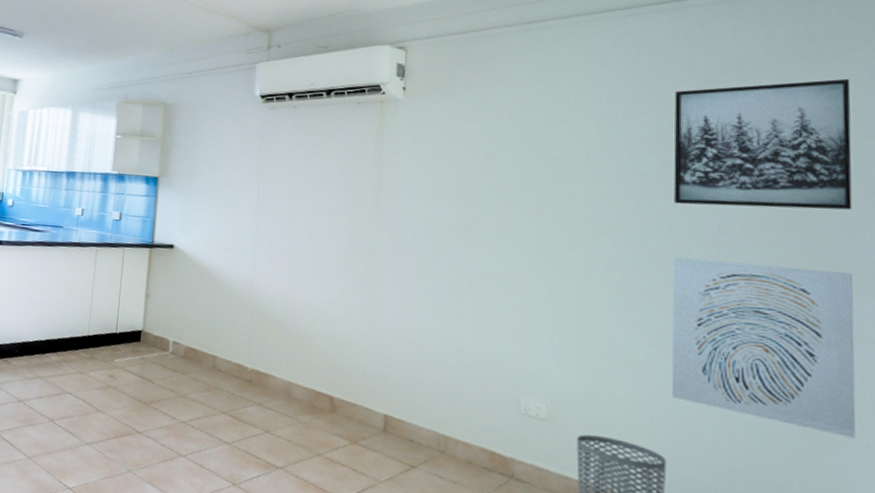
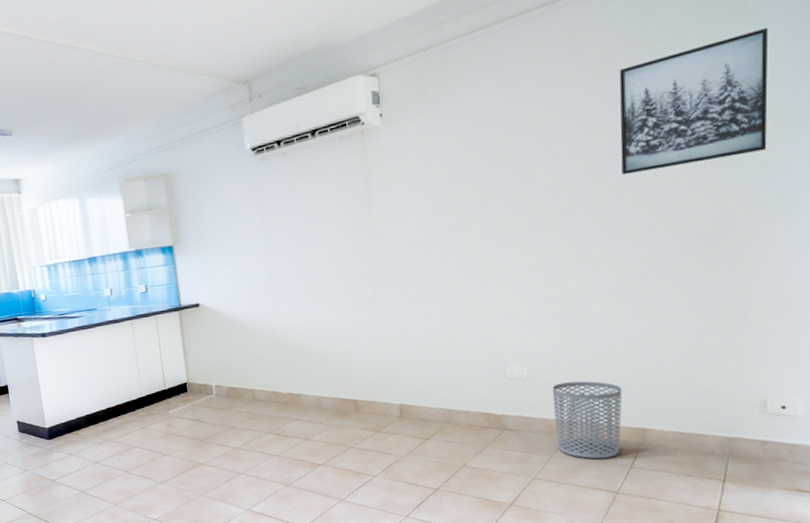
wall art: present [671,257,856,438] -> none [622,204,765,340]

